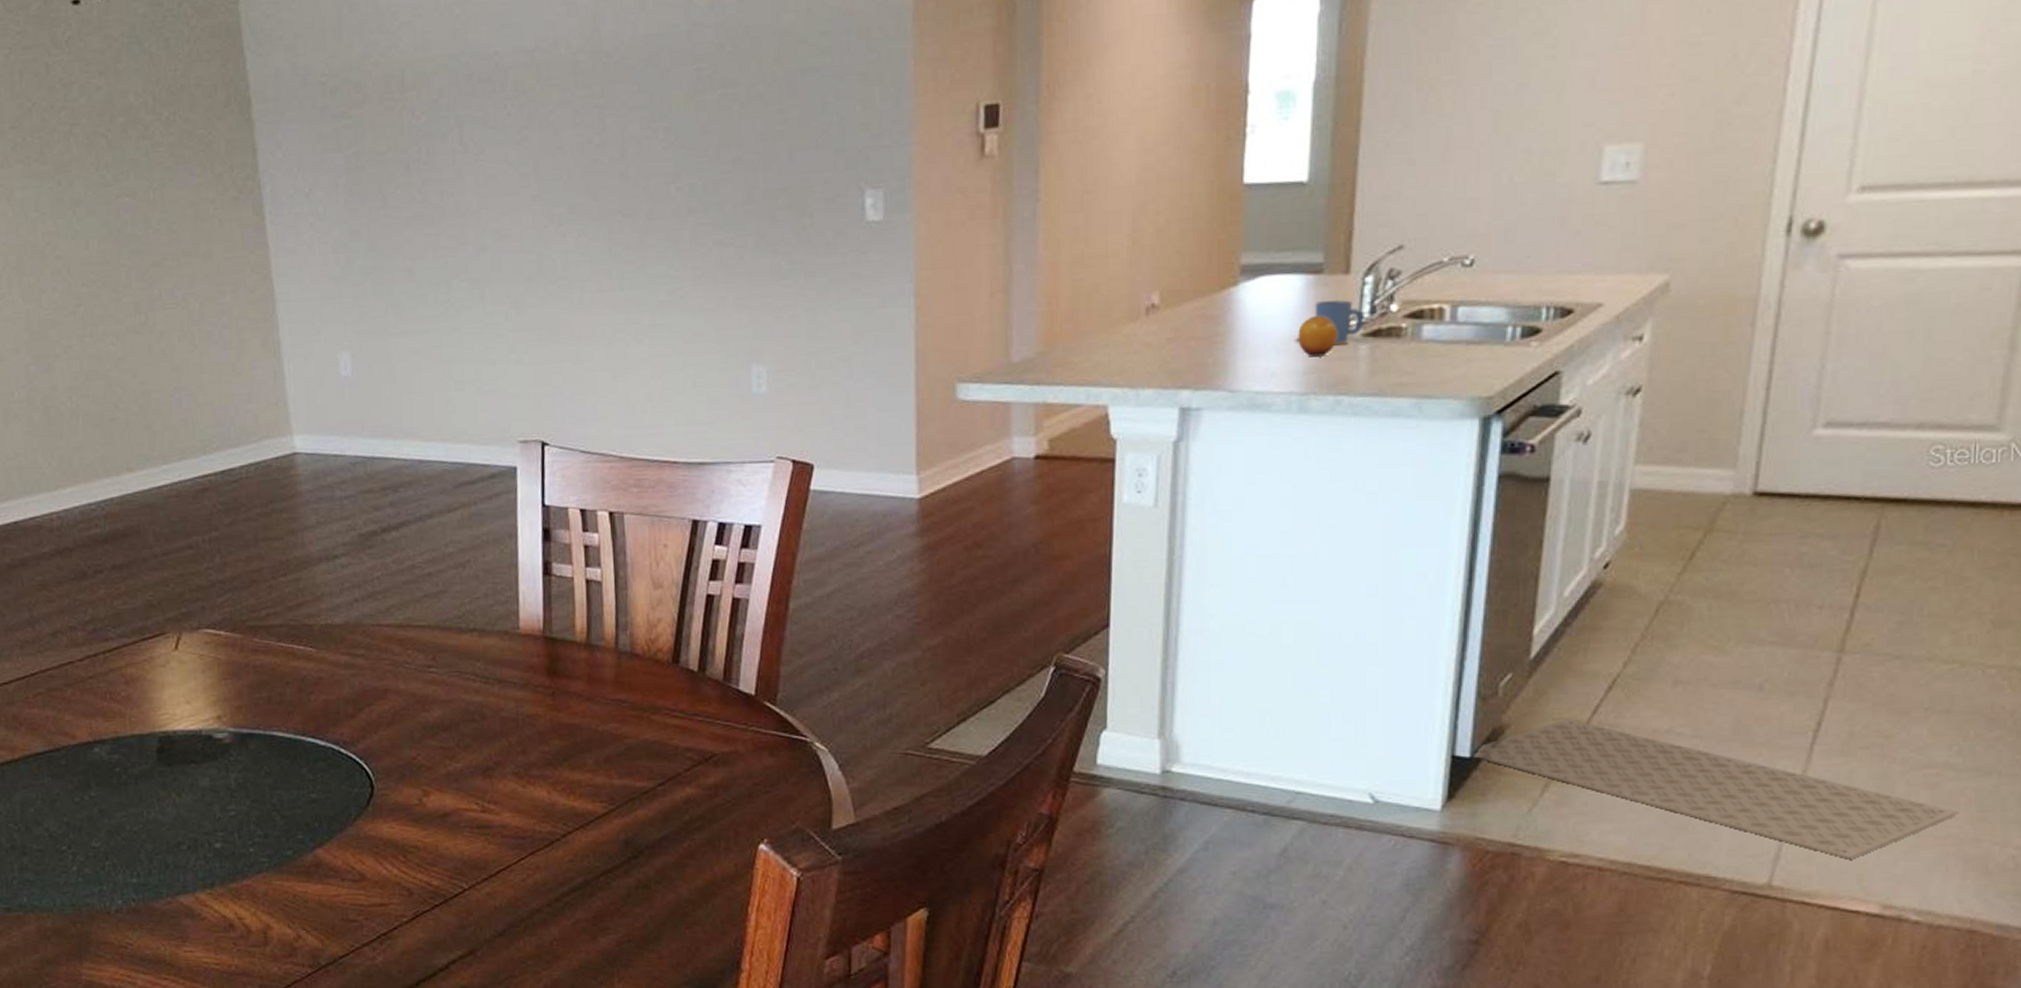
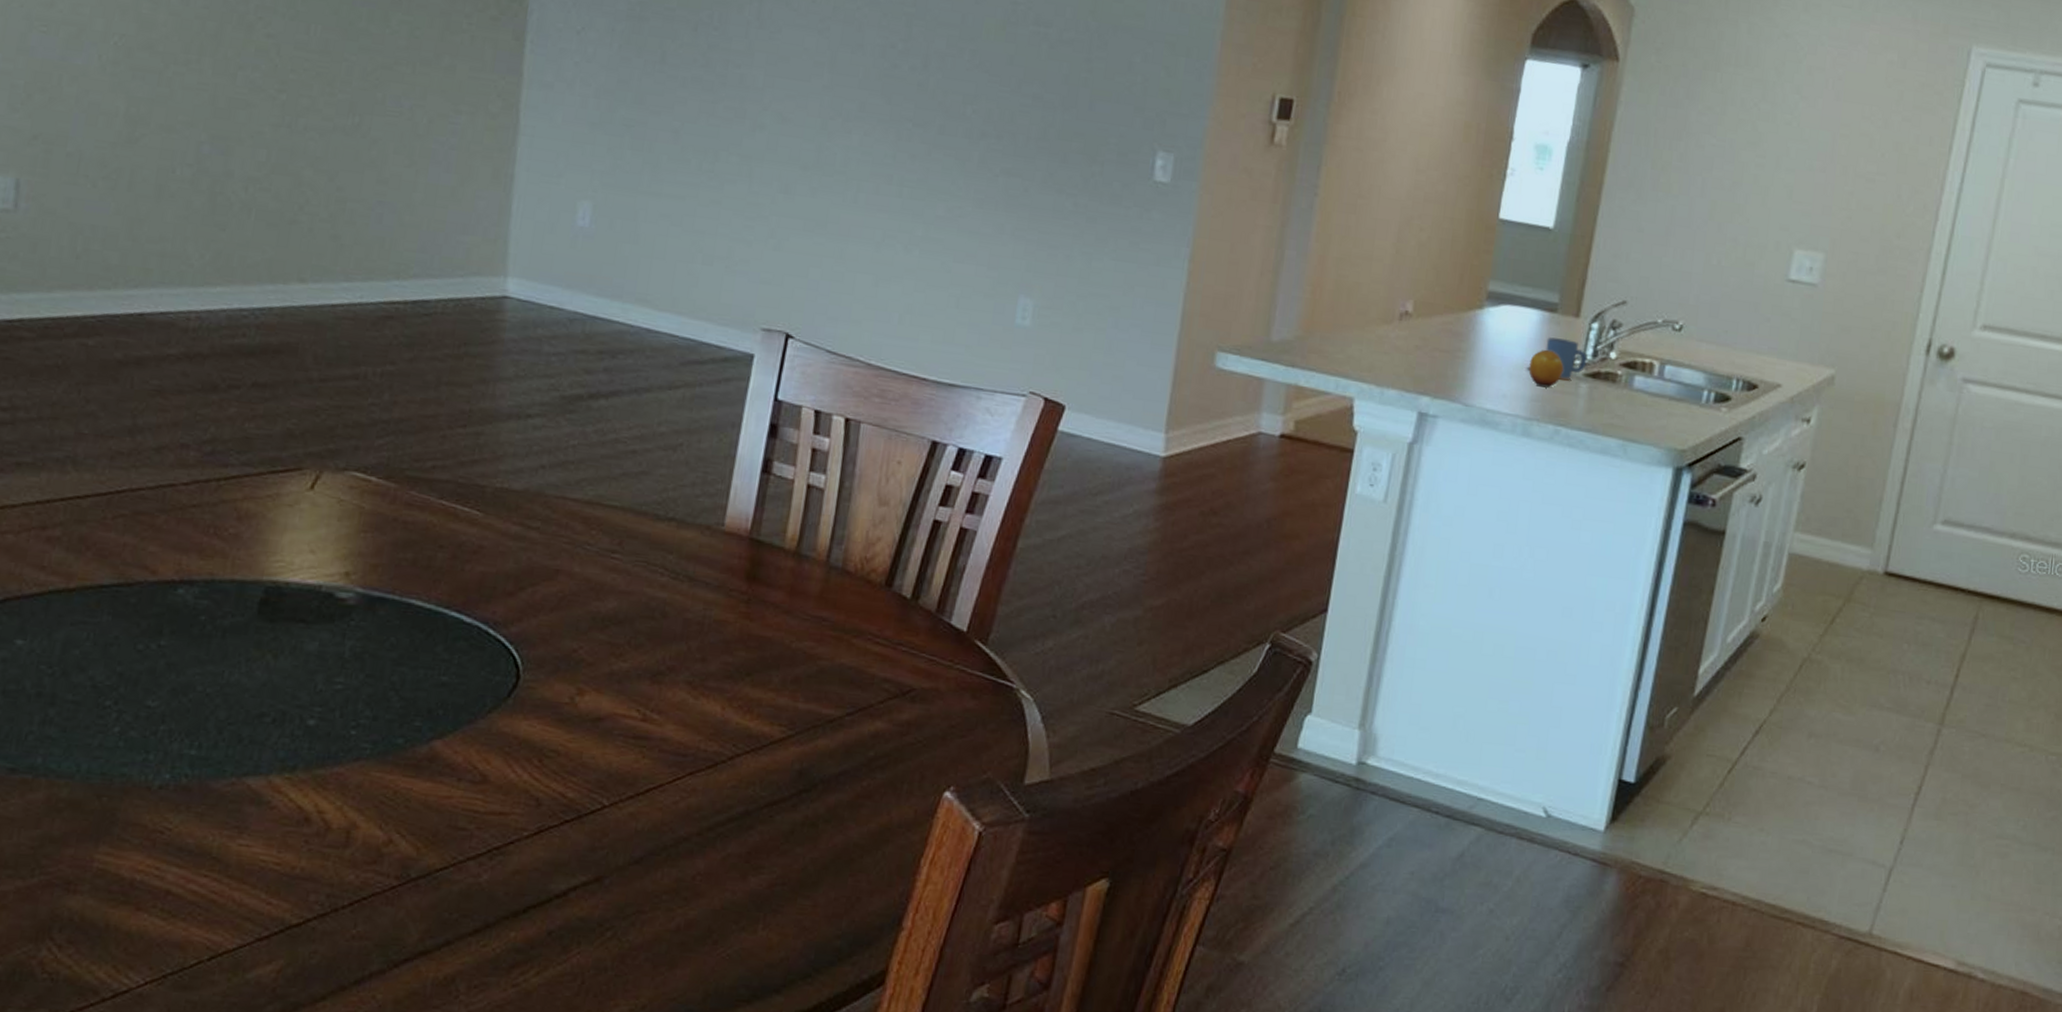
bath mat: present [1472,719,1959,860] -> none [1636,757,2021,916]

